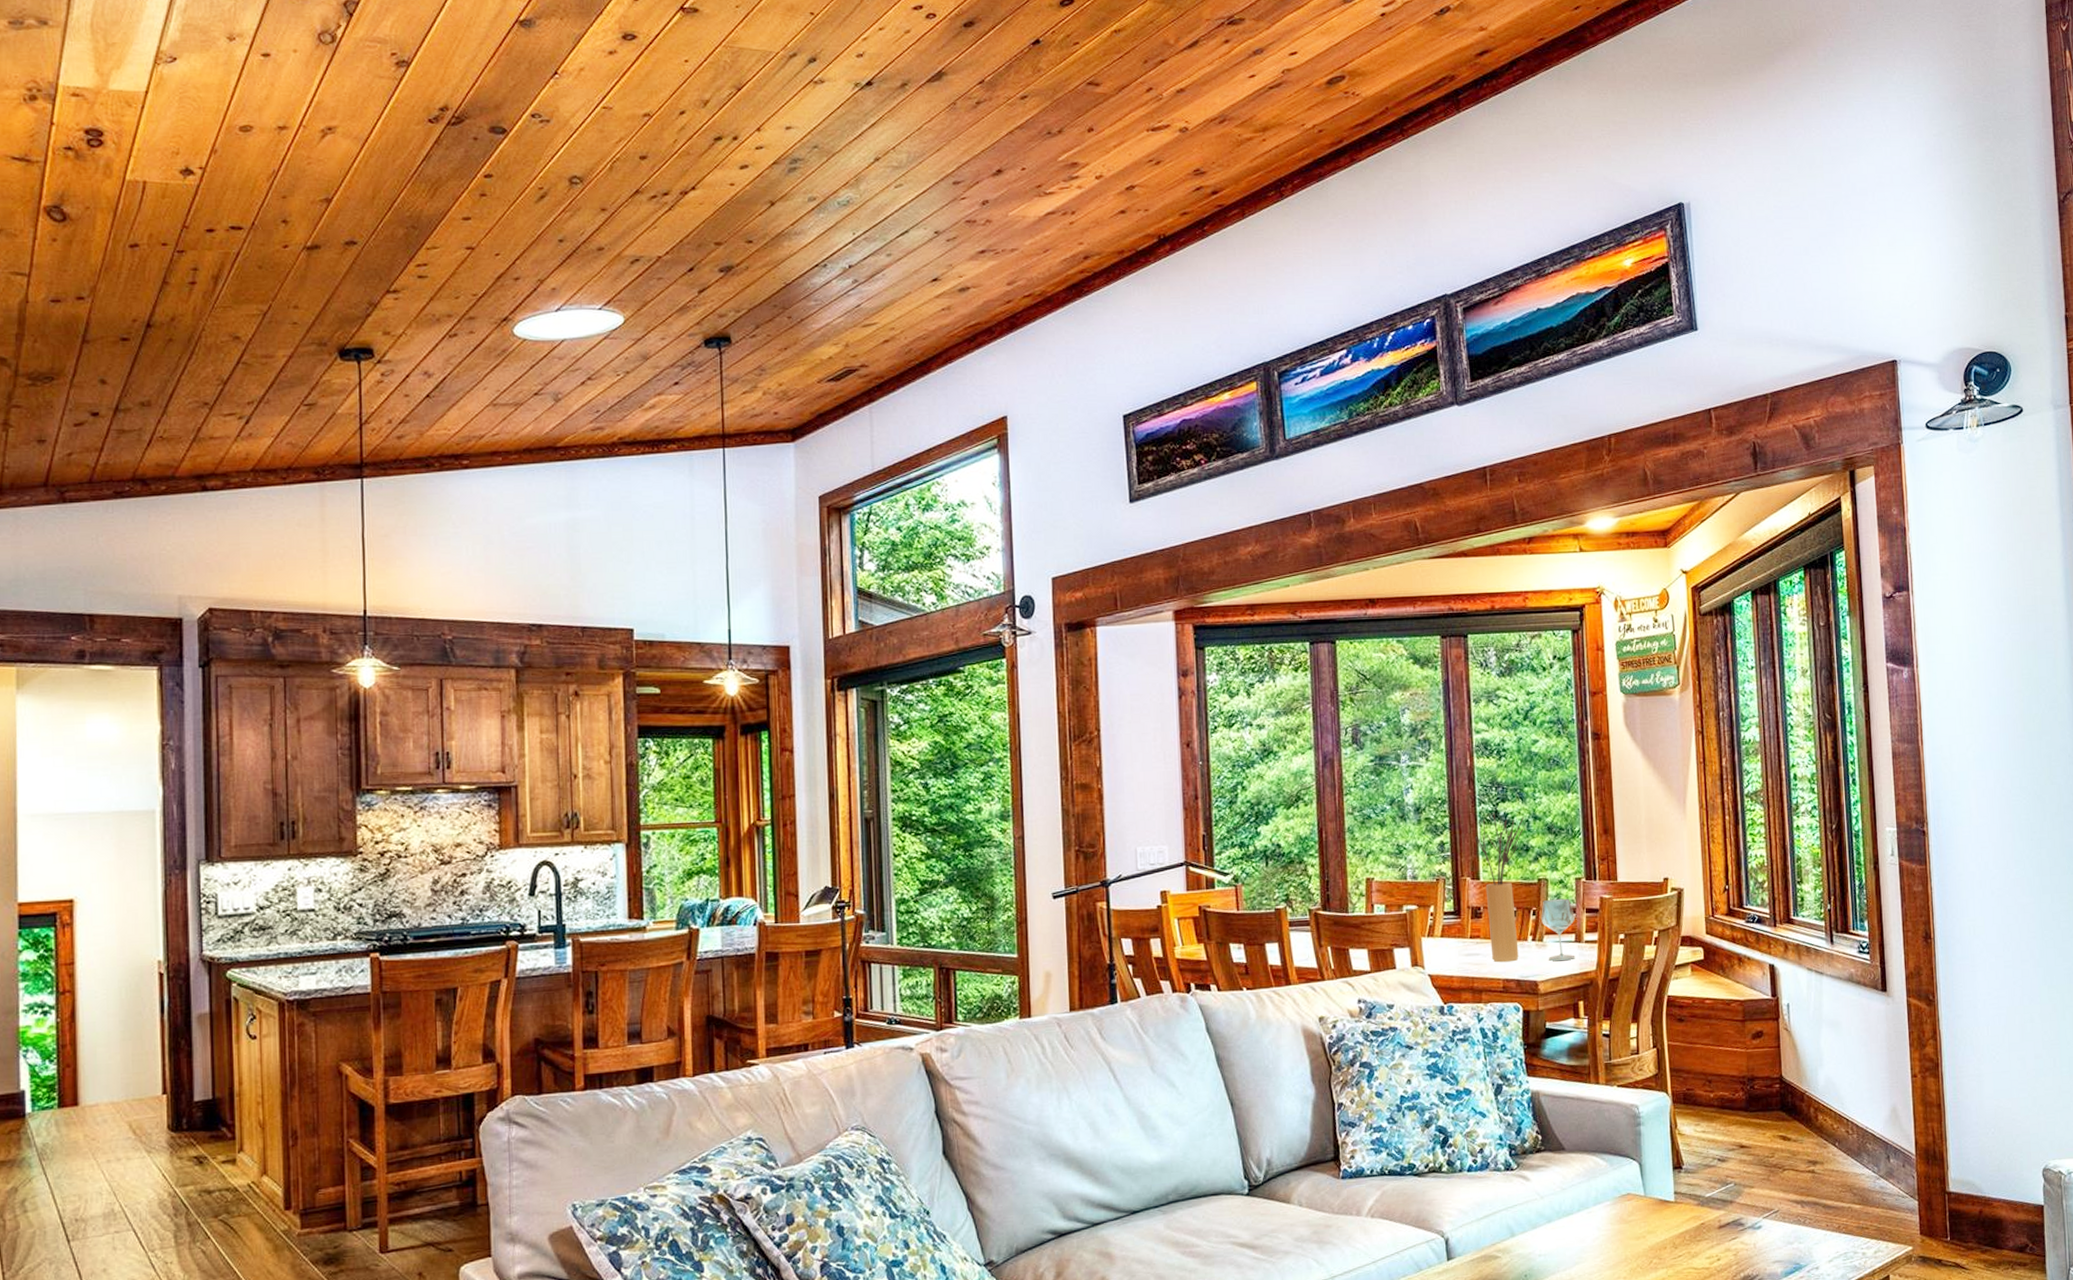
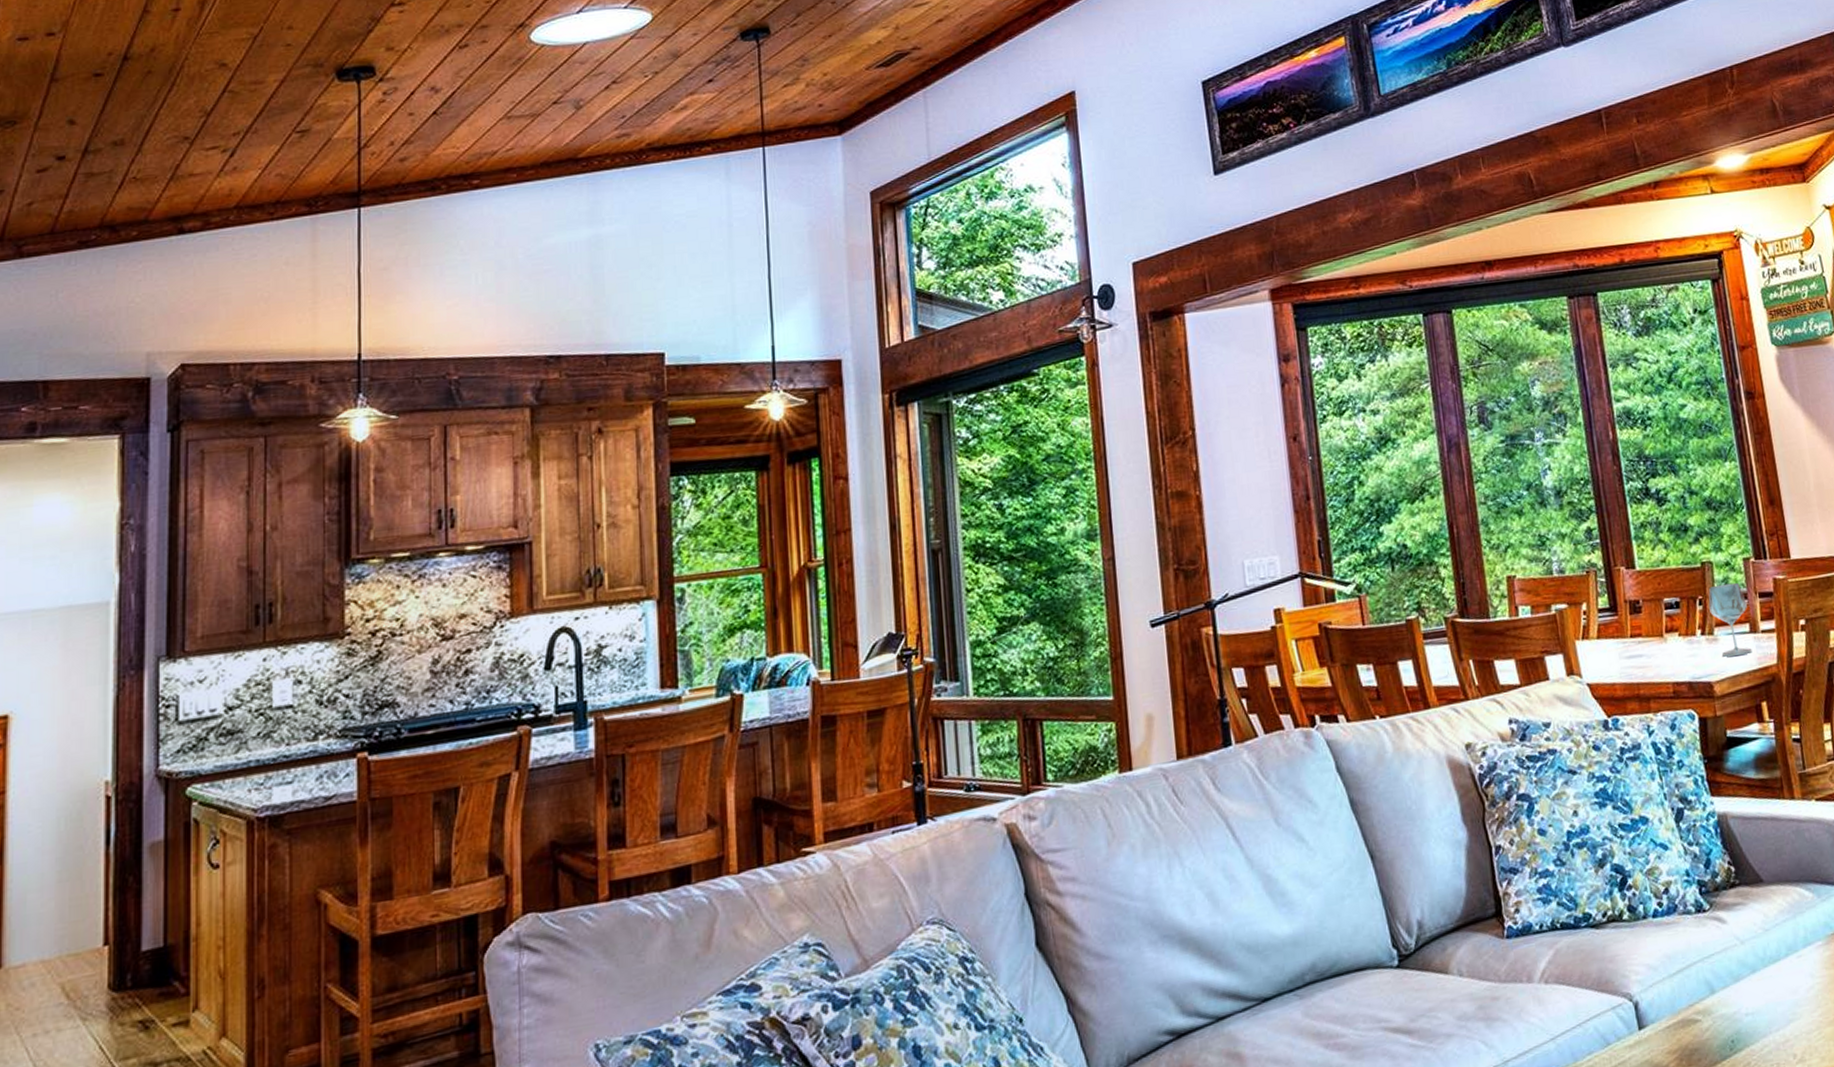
vase: present [1475,813,1524,963] -> none [1625,490,1688,664]

